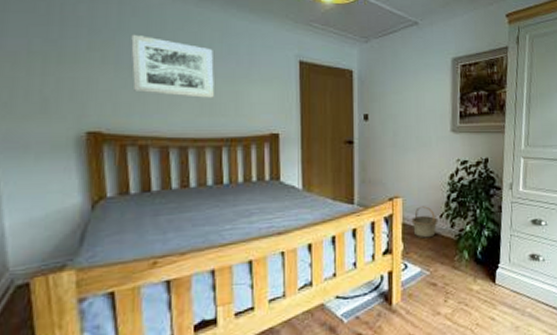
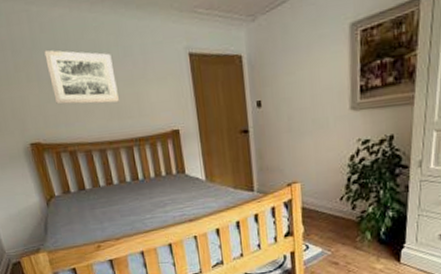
basket: present [411,206,438,239] -> none [311,189,339,221]

